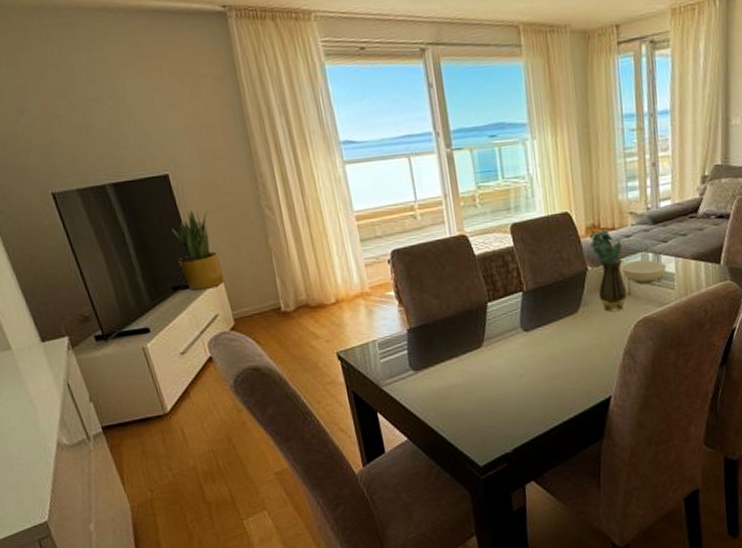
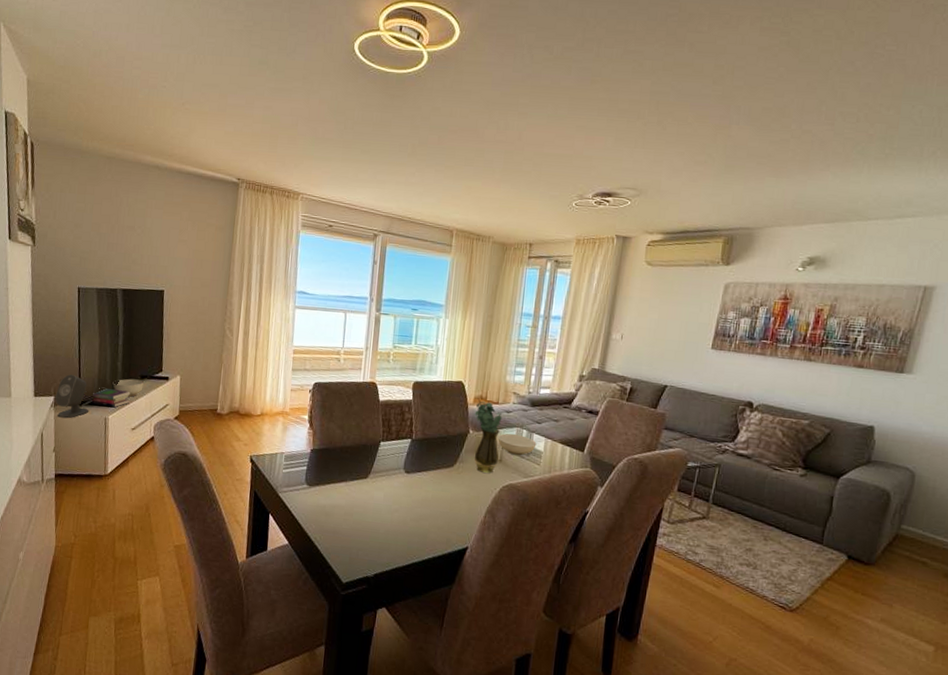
speaker: none [68,304,119,361] -> present [55,374,88,419]
books: none [106,309,168,335] -> present [84,387,130,408]
bowl: none [138,292,180,316] -> present [112,378,144,397]
planter: present [168,210,225,292] -> none [151,320,184,383]

